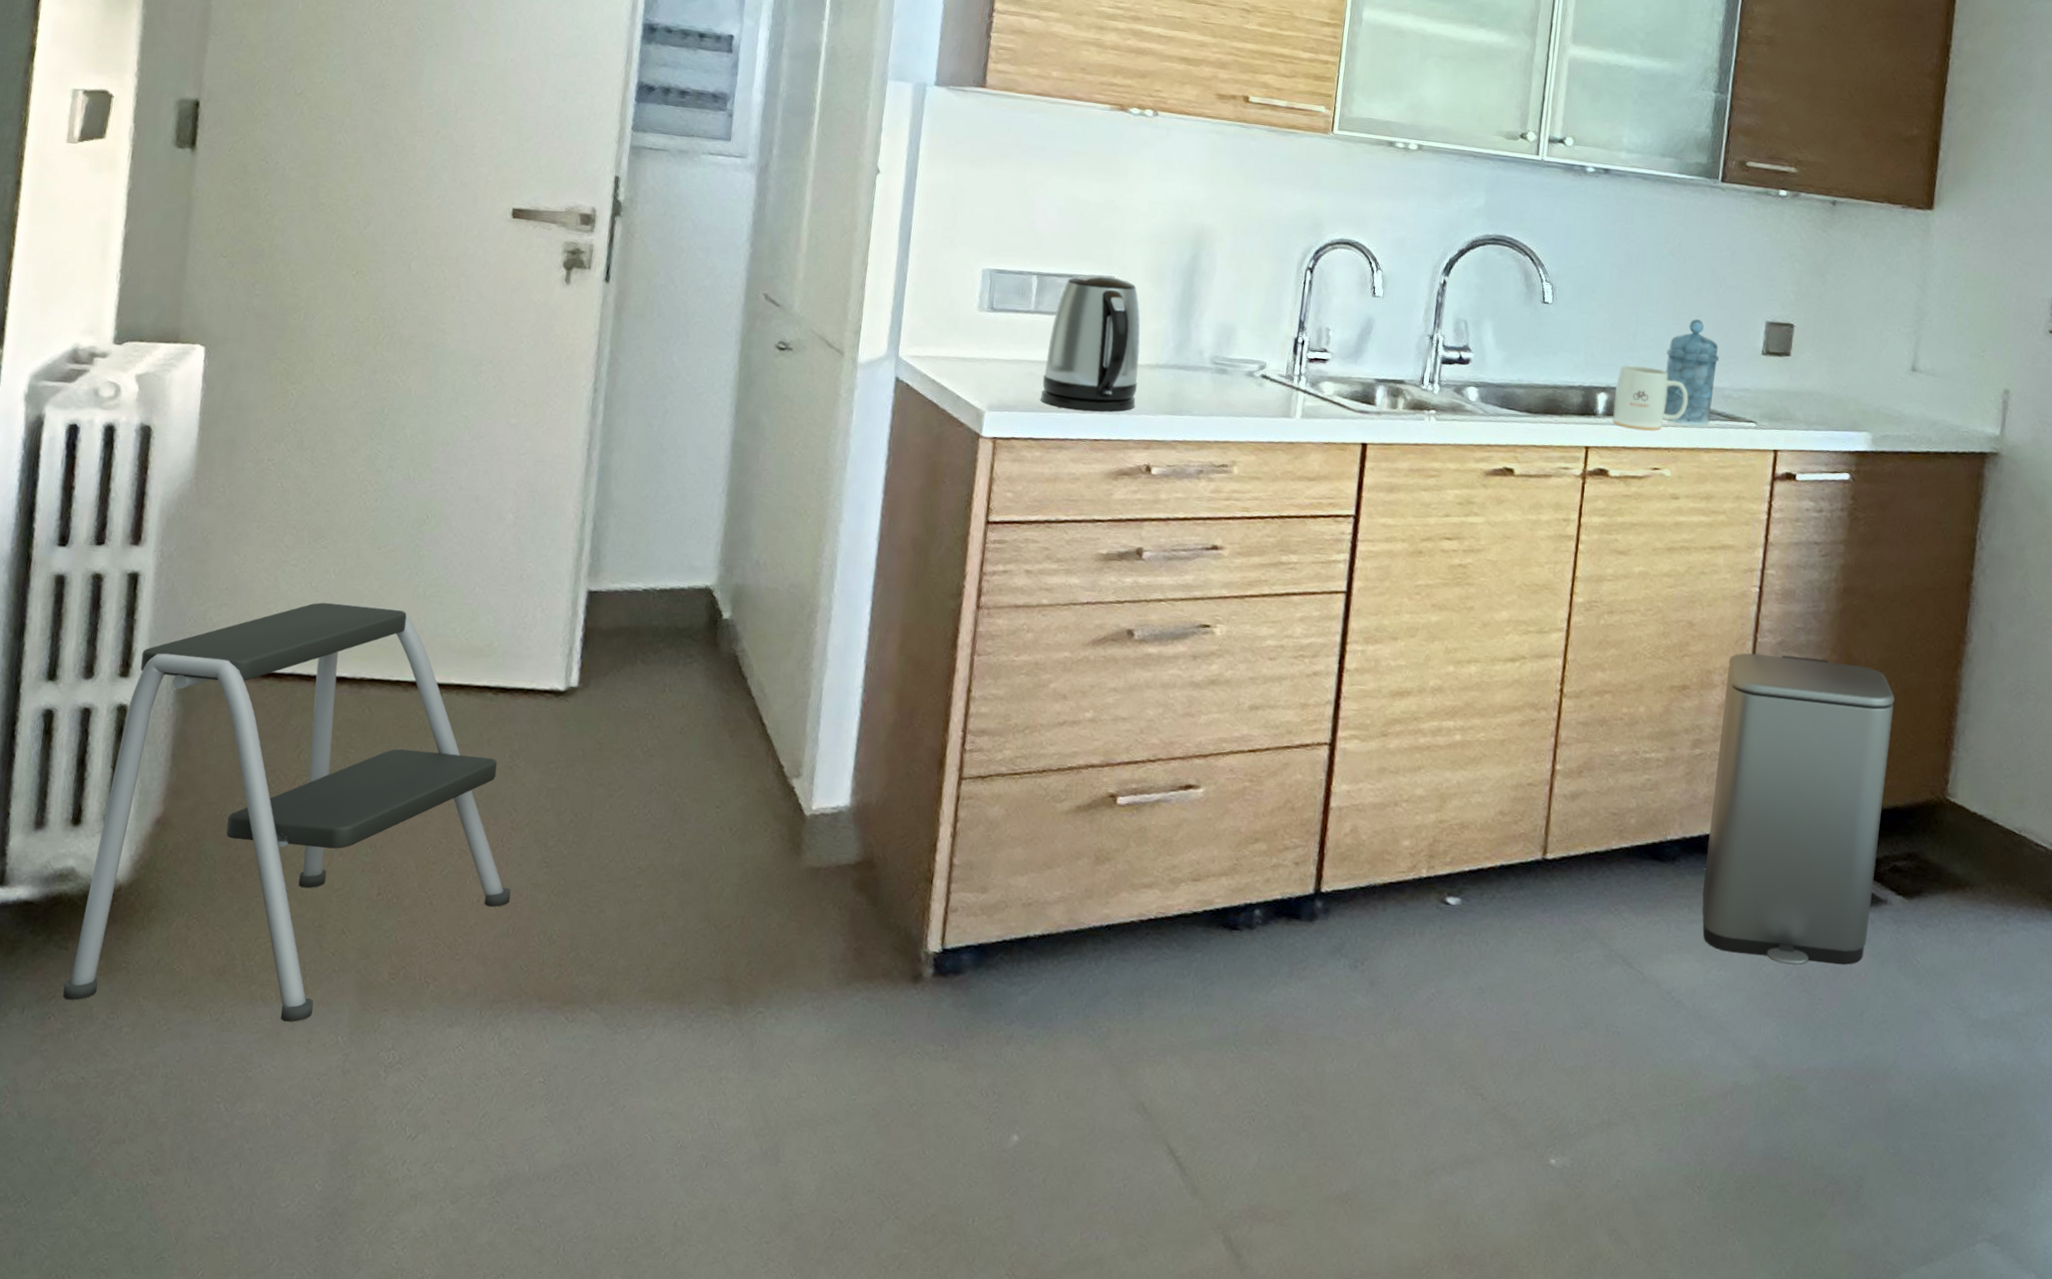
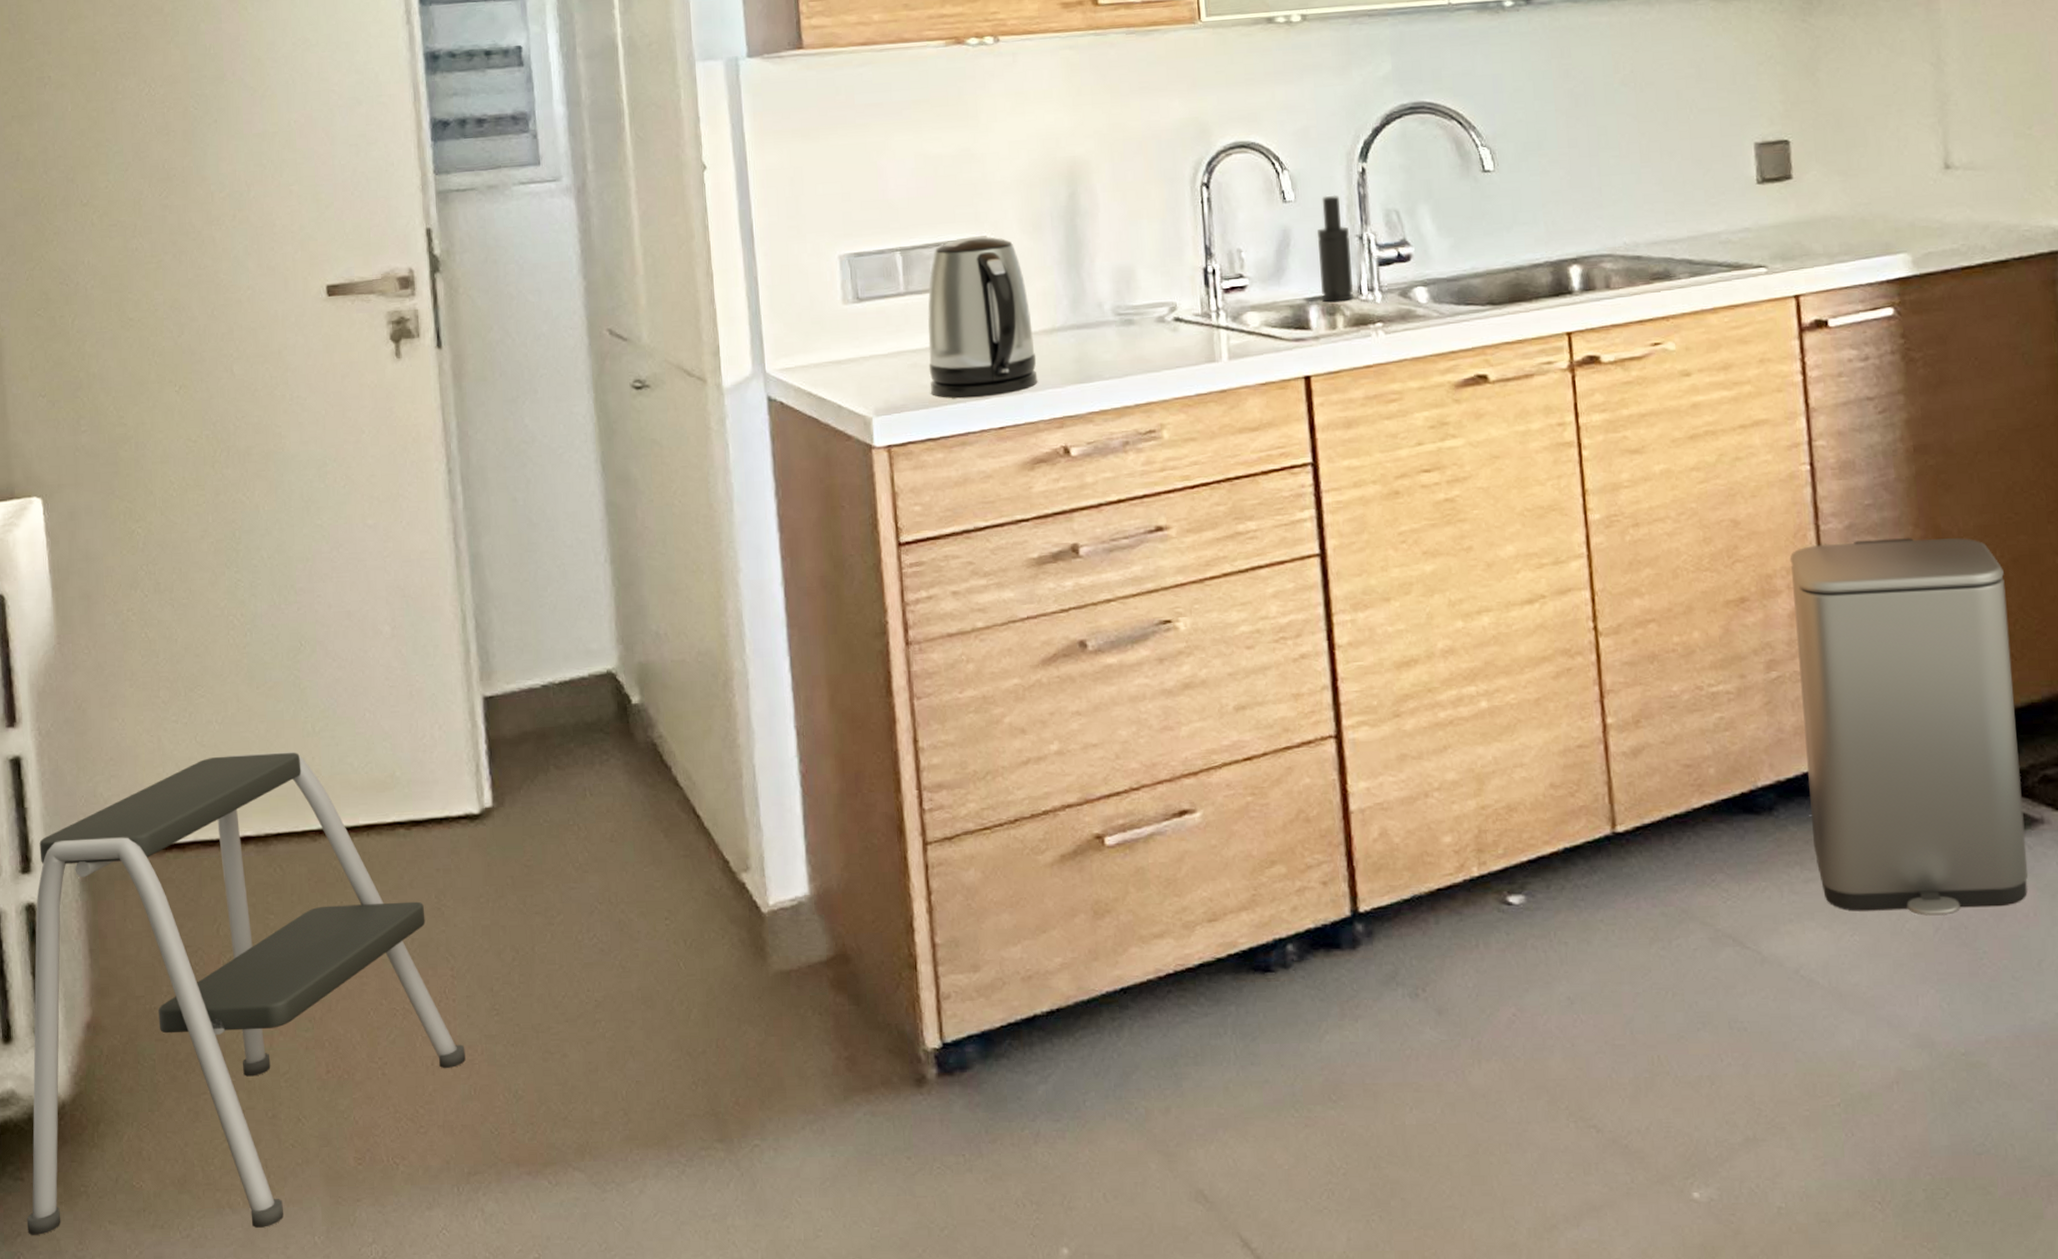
soap dispenser: none [1389,297,1423,388] -> present [1316,195,1354,302]
mug: present [1612,365,1689,432] -> none [1588,224,1680,303]
canister: present [1663,319,1719,426] -> none [1641,156,1710,286]

